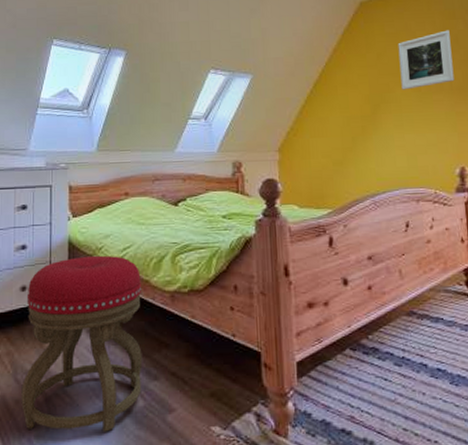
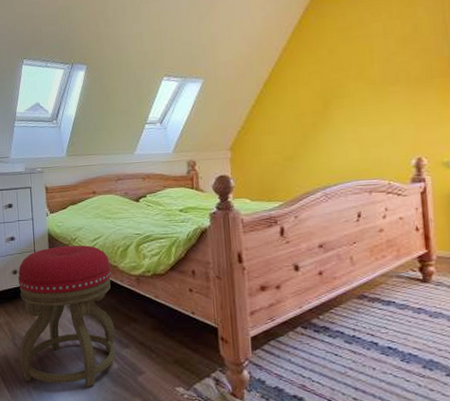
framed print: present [398,30,455,90] -> none [351,18,412,84]

